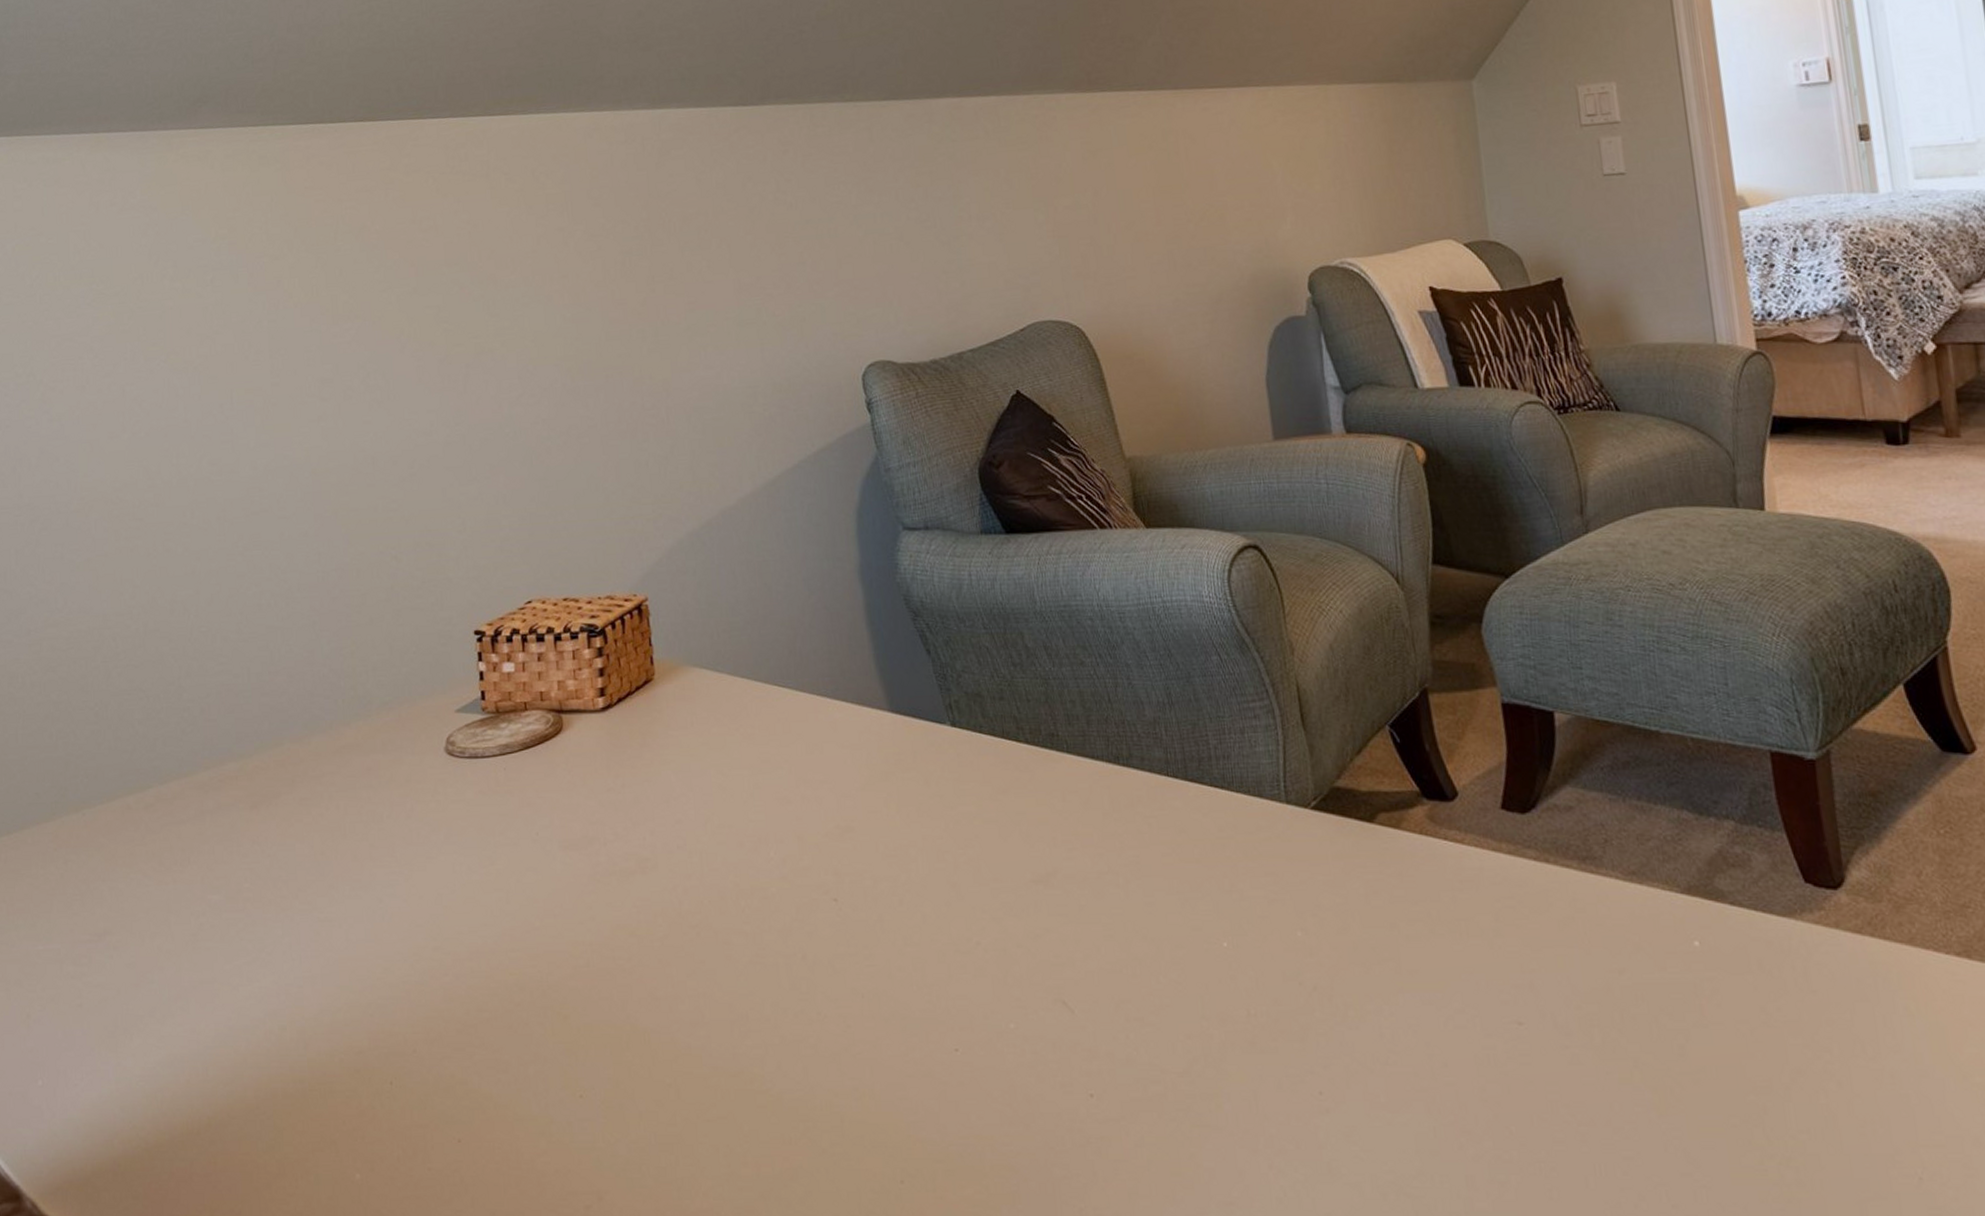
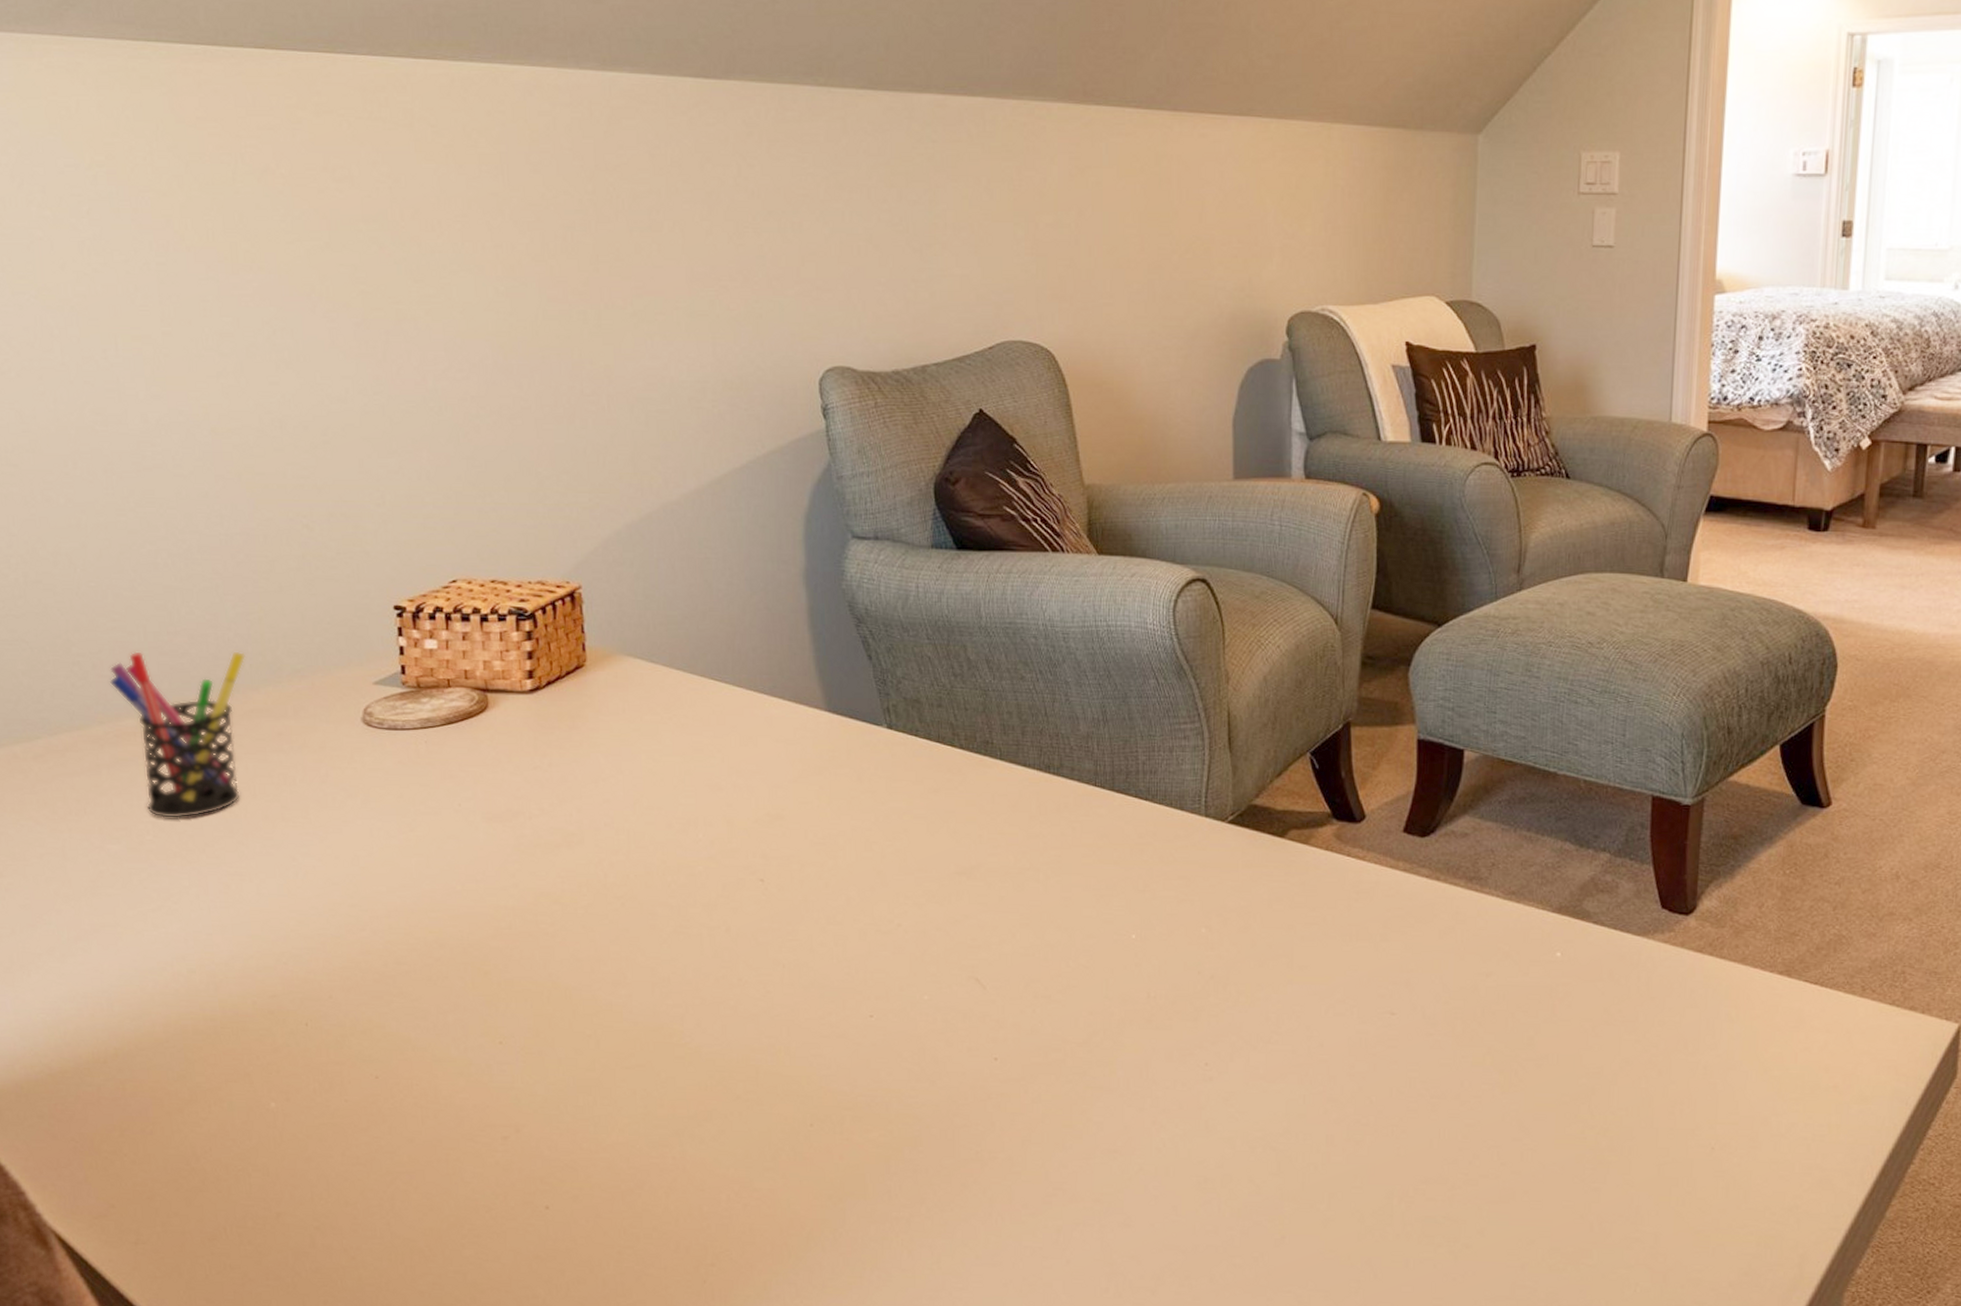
pen holder: none [215,686,340,864] -> present [109,651,247,818]

